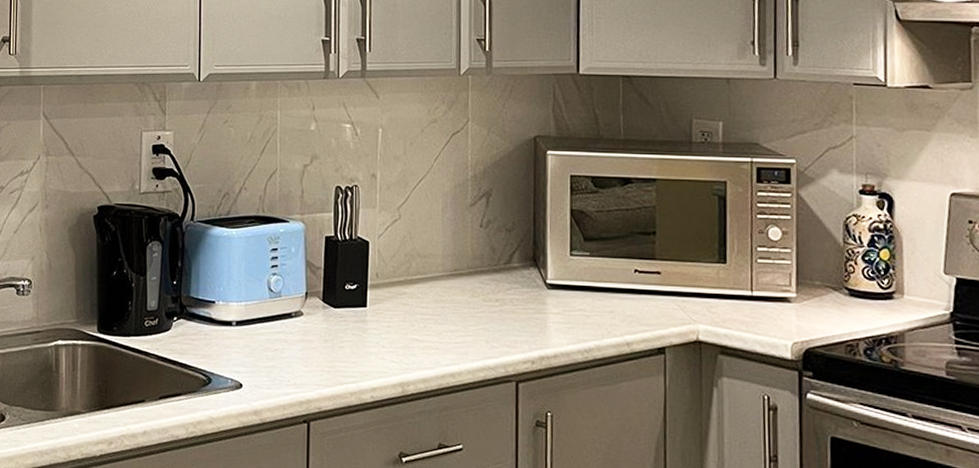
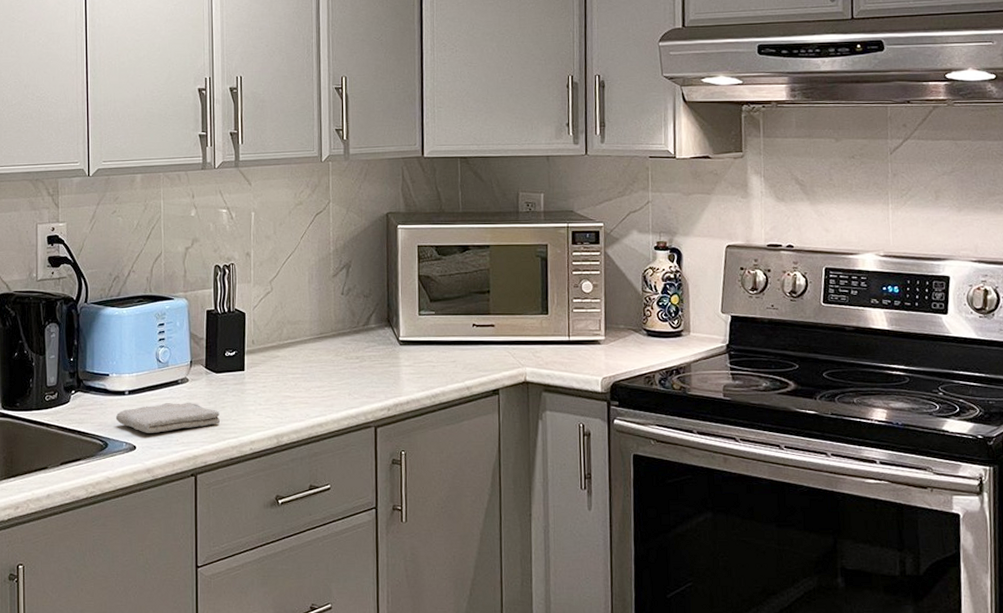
washcloth: none [221,338,338,371] -> present [115,403,221,433]

